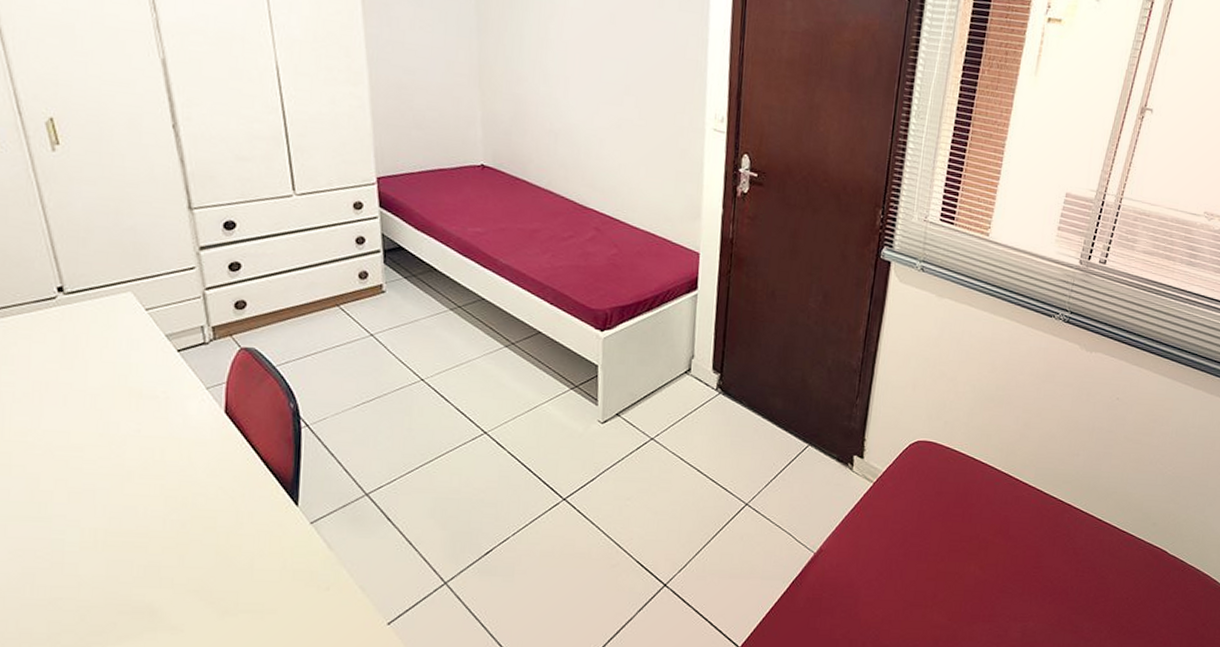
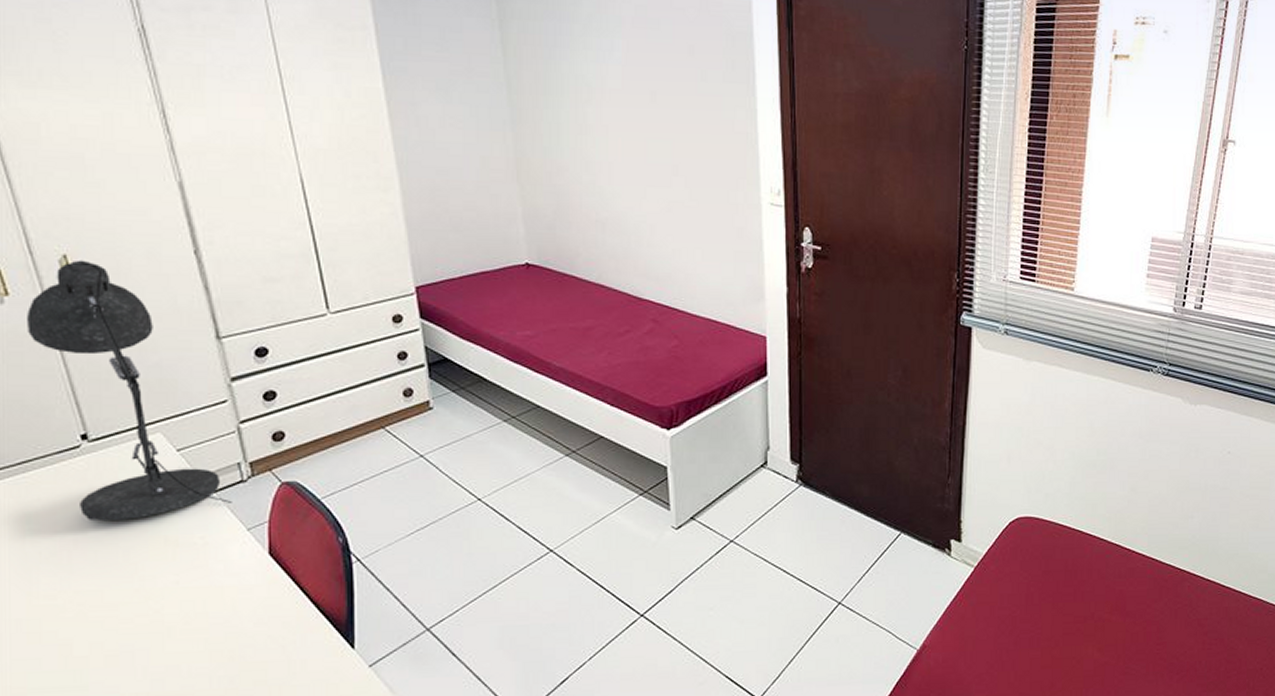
desk lamp: none [12,123,194,370] -> present [25,260,232,522]

